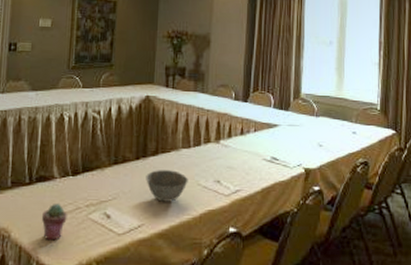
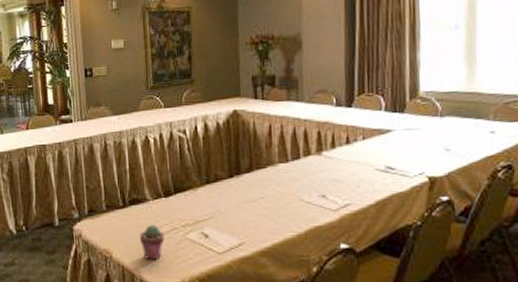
bowl: present [146,170,188,202] -> none [242,187,289,219]

